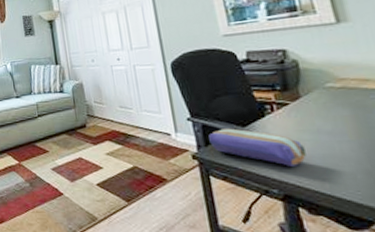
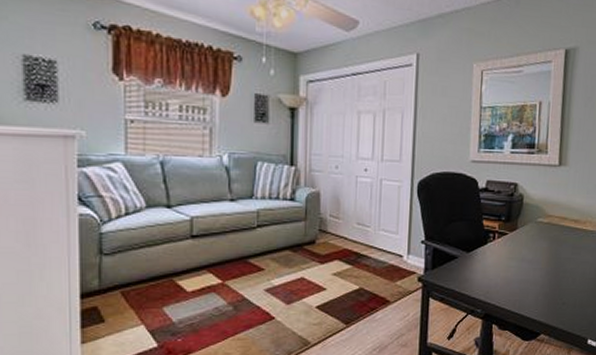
pencil case: present [209,128,306,166] -> none [436,253,509,289]

